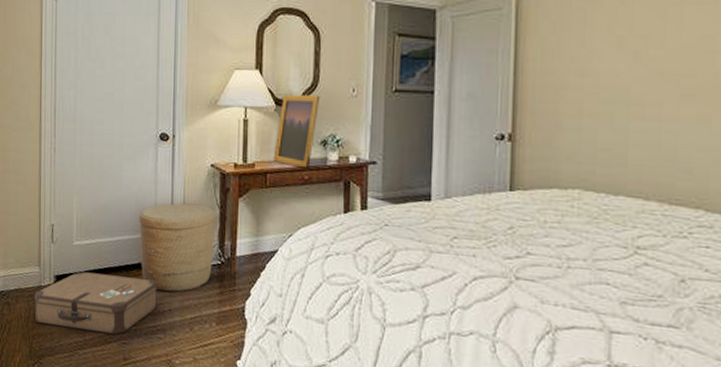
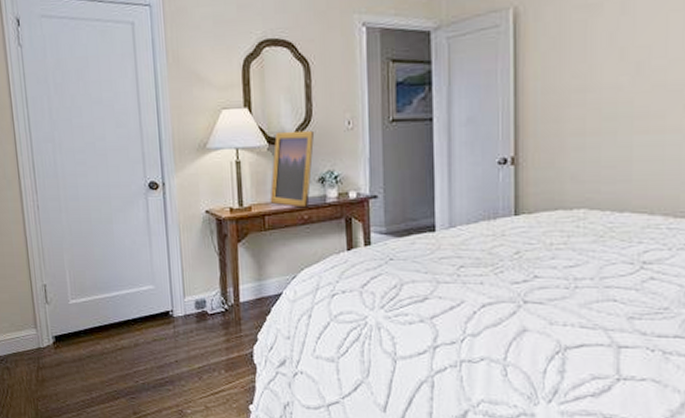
suitcase: present [34,271,157,335] -> none [34,330,163,391]
woven basket: present [138,203,216,292] -> none [134,253,216,344]

